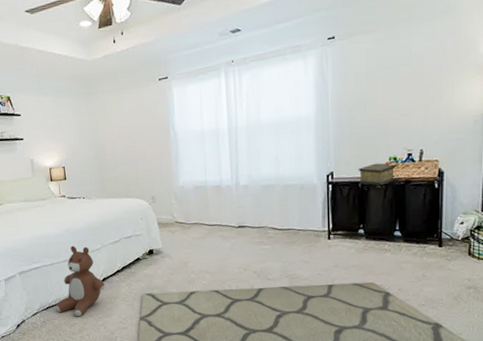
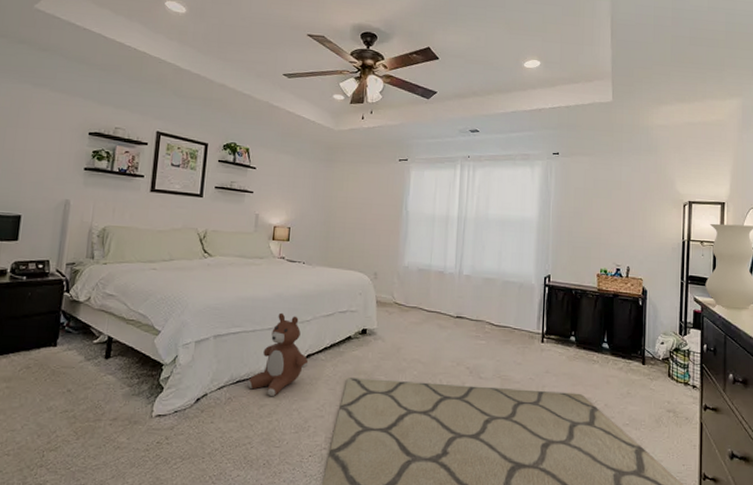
decorative box: present [358,163,400,186] -> none [572,273,609,296]

